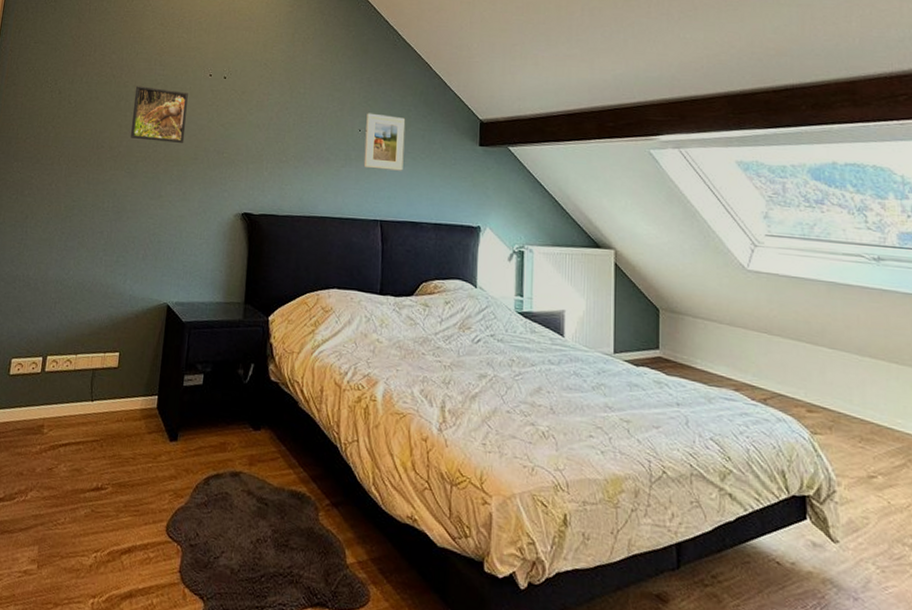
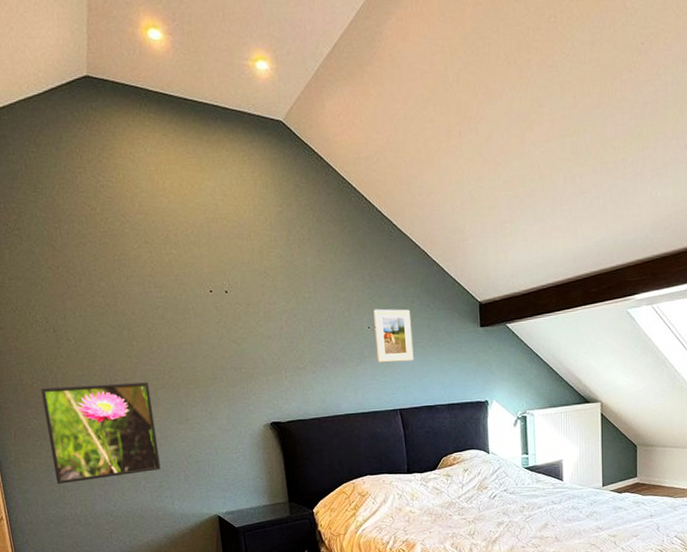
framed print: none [19,144,132,244] -> present [40,382,161,485]
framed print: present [131,86,188,143] -> none [134,311,199,367]

